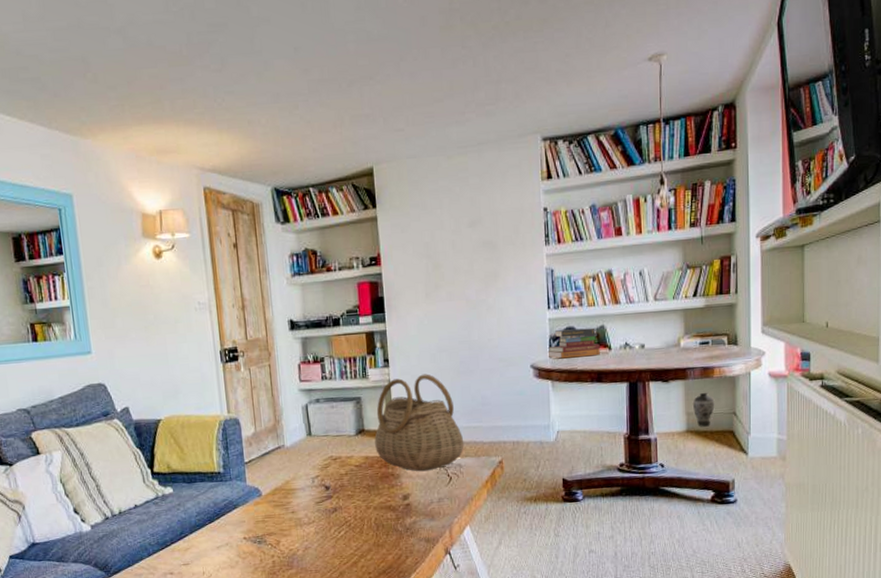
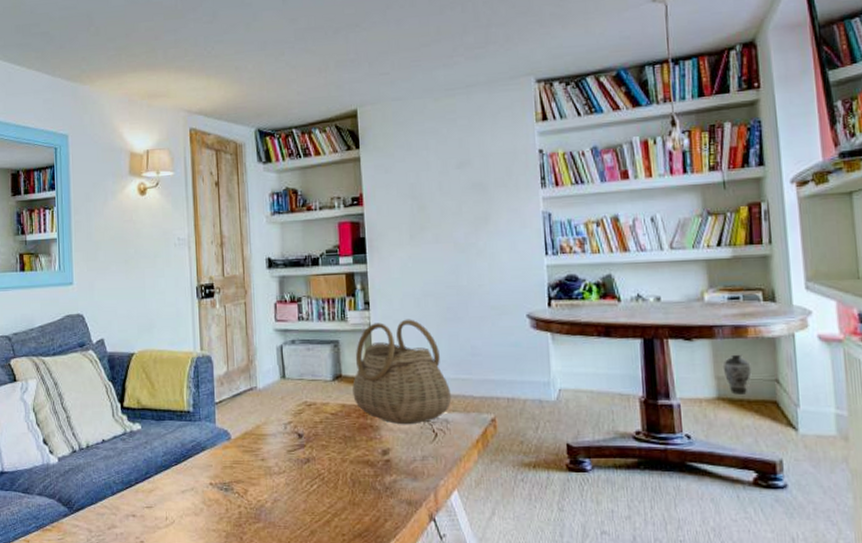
books: present [547,327,600,359] -> none [546,276,608,309]

